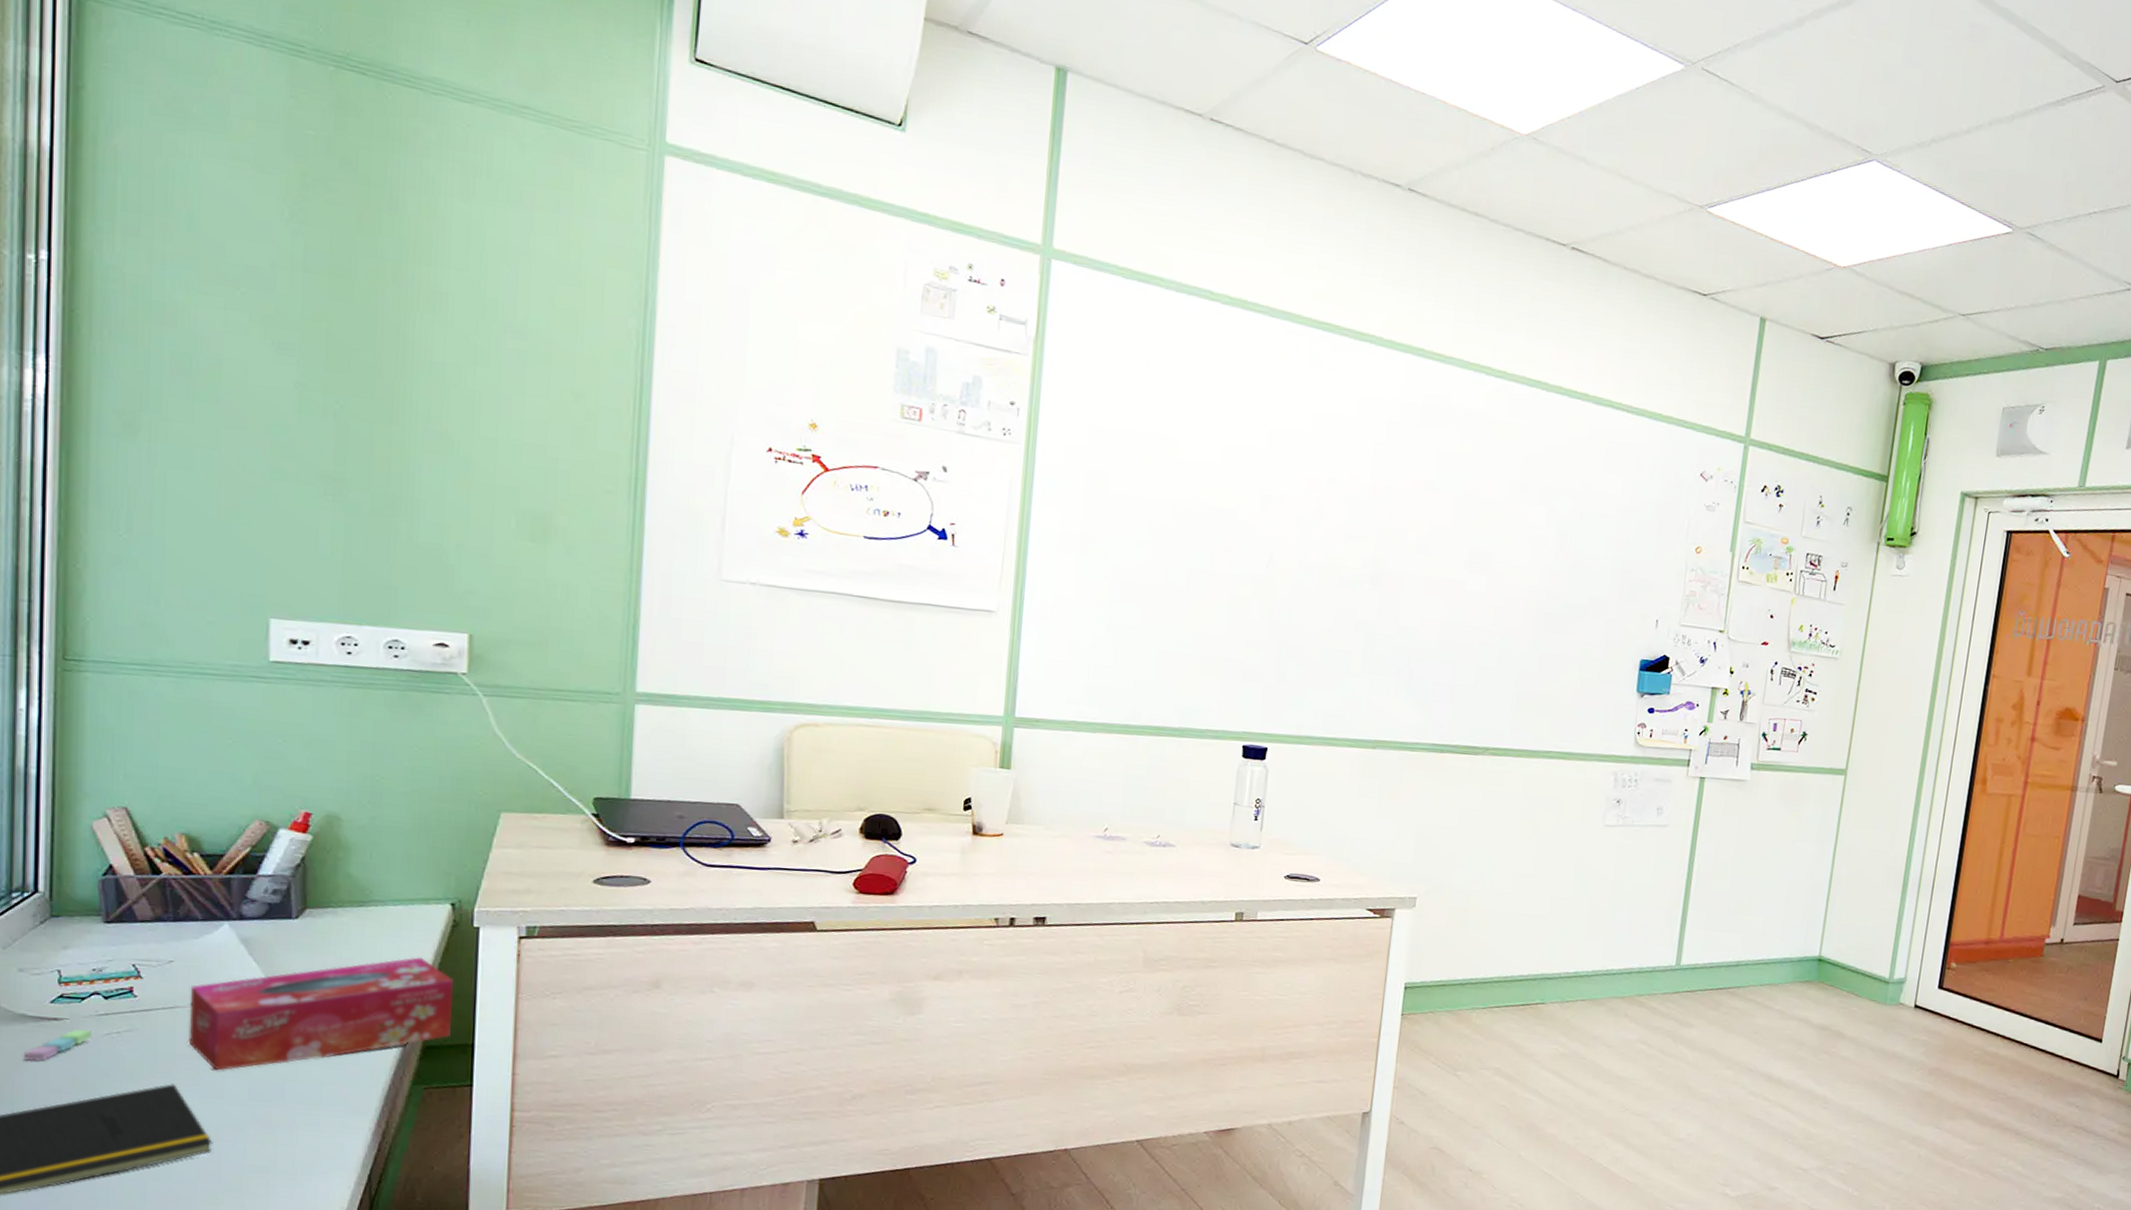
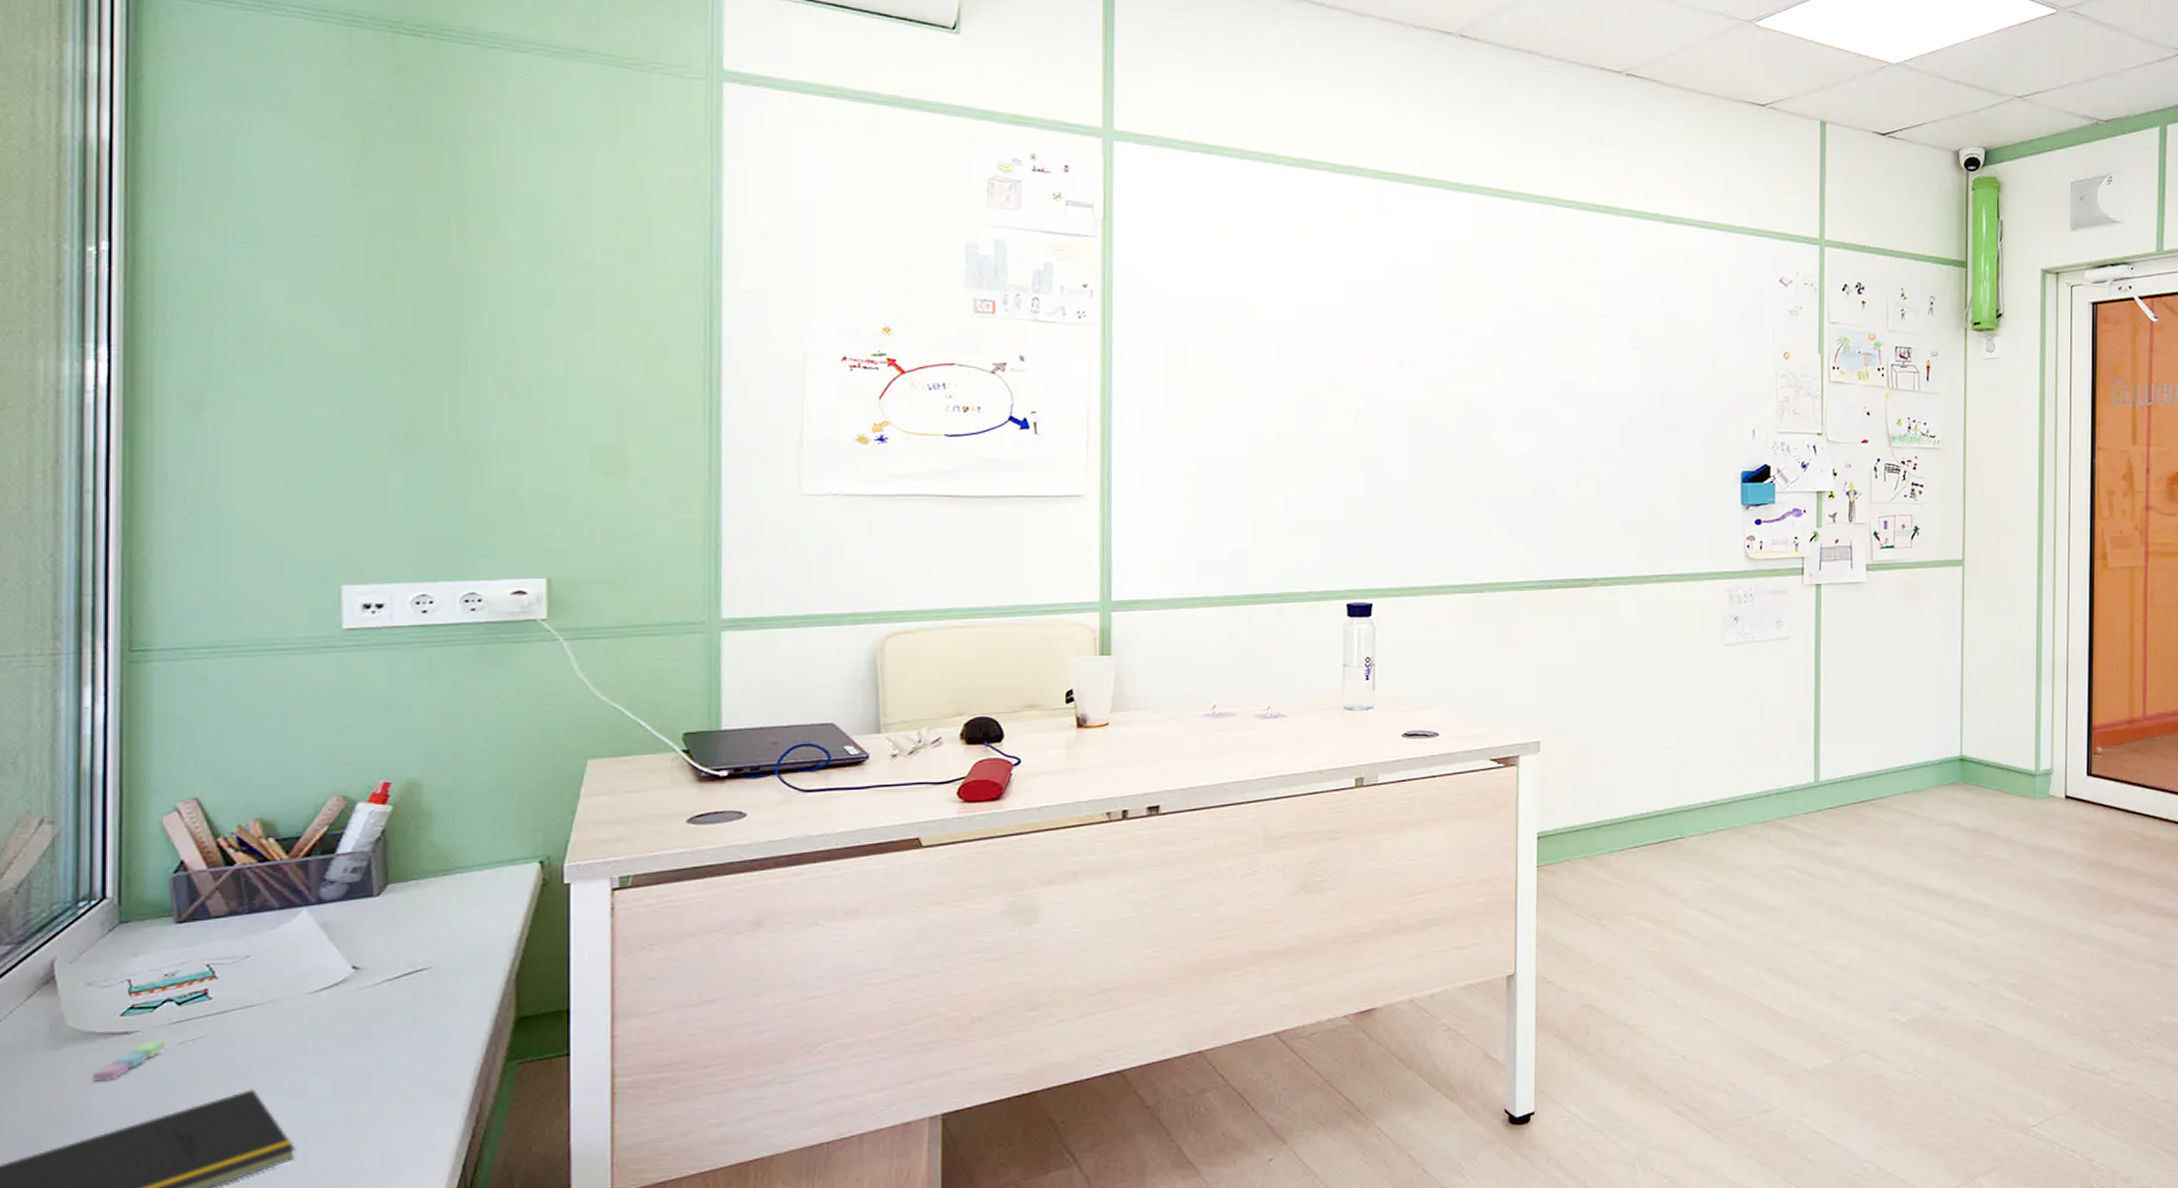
tissue box: present [188,957,453,1071] -> none [267,922,545,1070]

